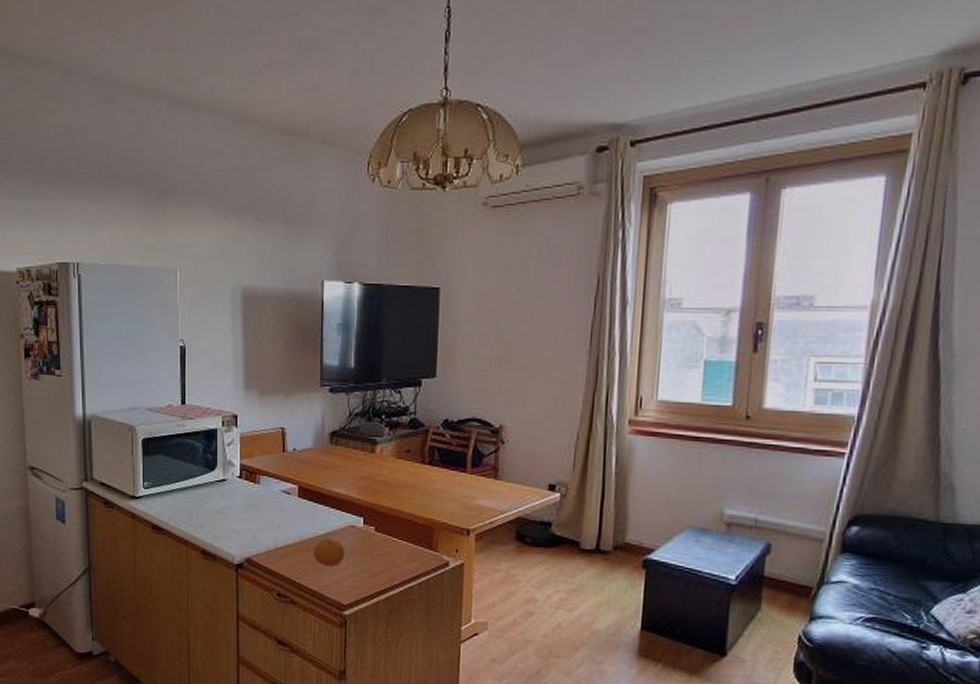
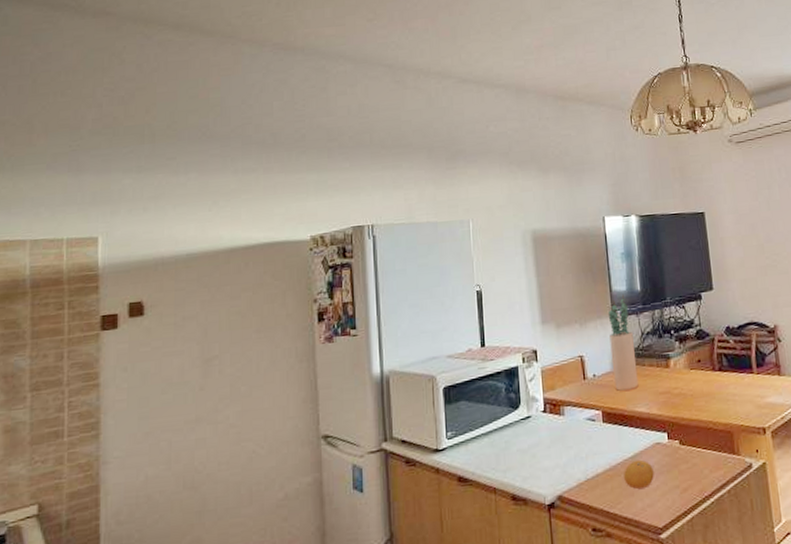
vase: none [314,369,341,471] -> present [609,294,639,392]

